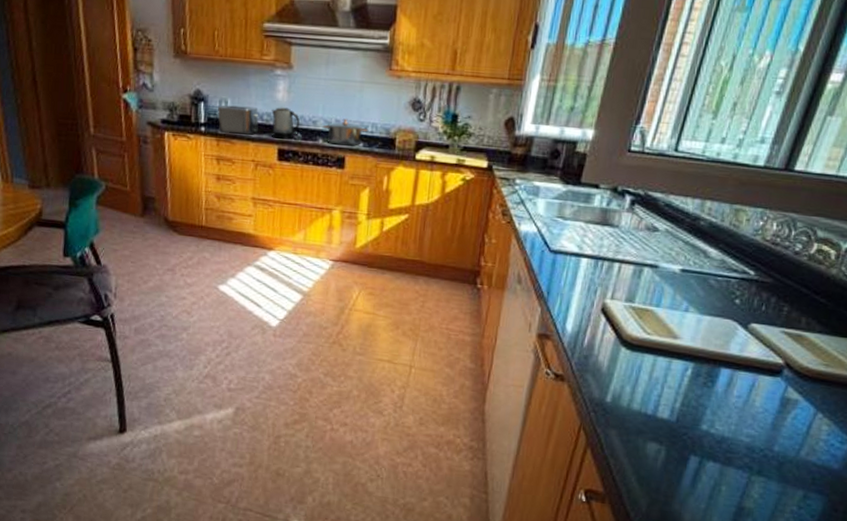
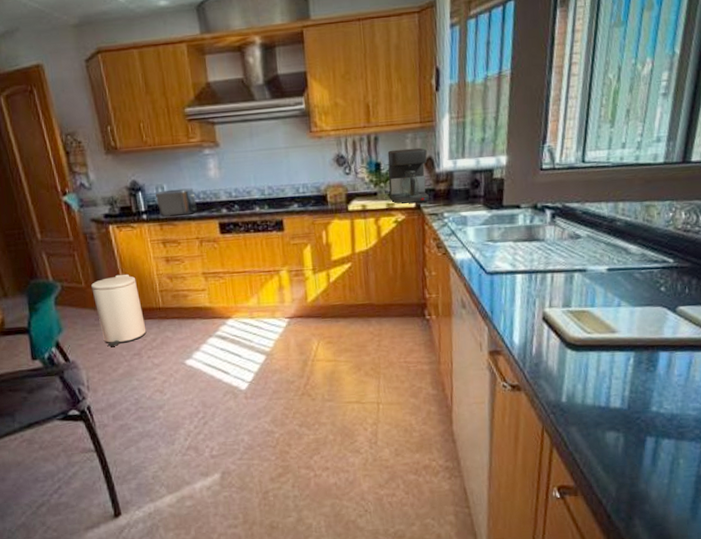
pedal bin: none [136,184,185,258] -> present [91,274,147,347]
kettle: present [271,107,301,139] -> none [206,183,236,214]
cooking pot: present [322,118,369,146] -> none [256,184,301,210]
coffee maker: none [460,103,510,164] -> present [387,147,429,204]

